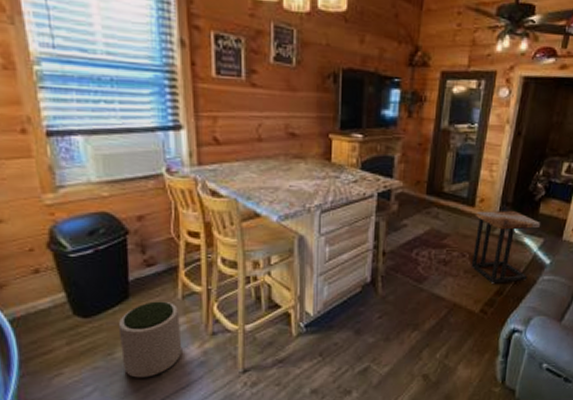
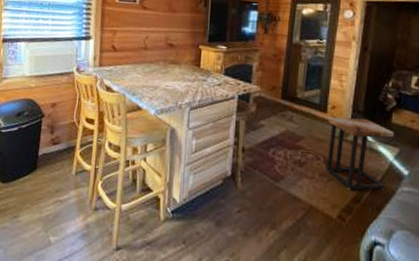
plant pot: present [118,301,182,378] -> none [24,174,72,243]

